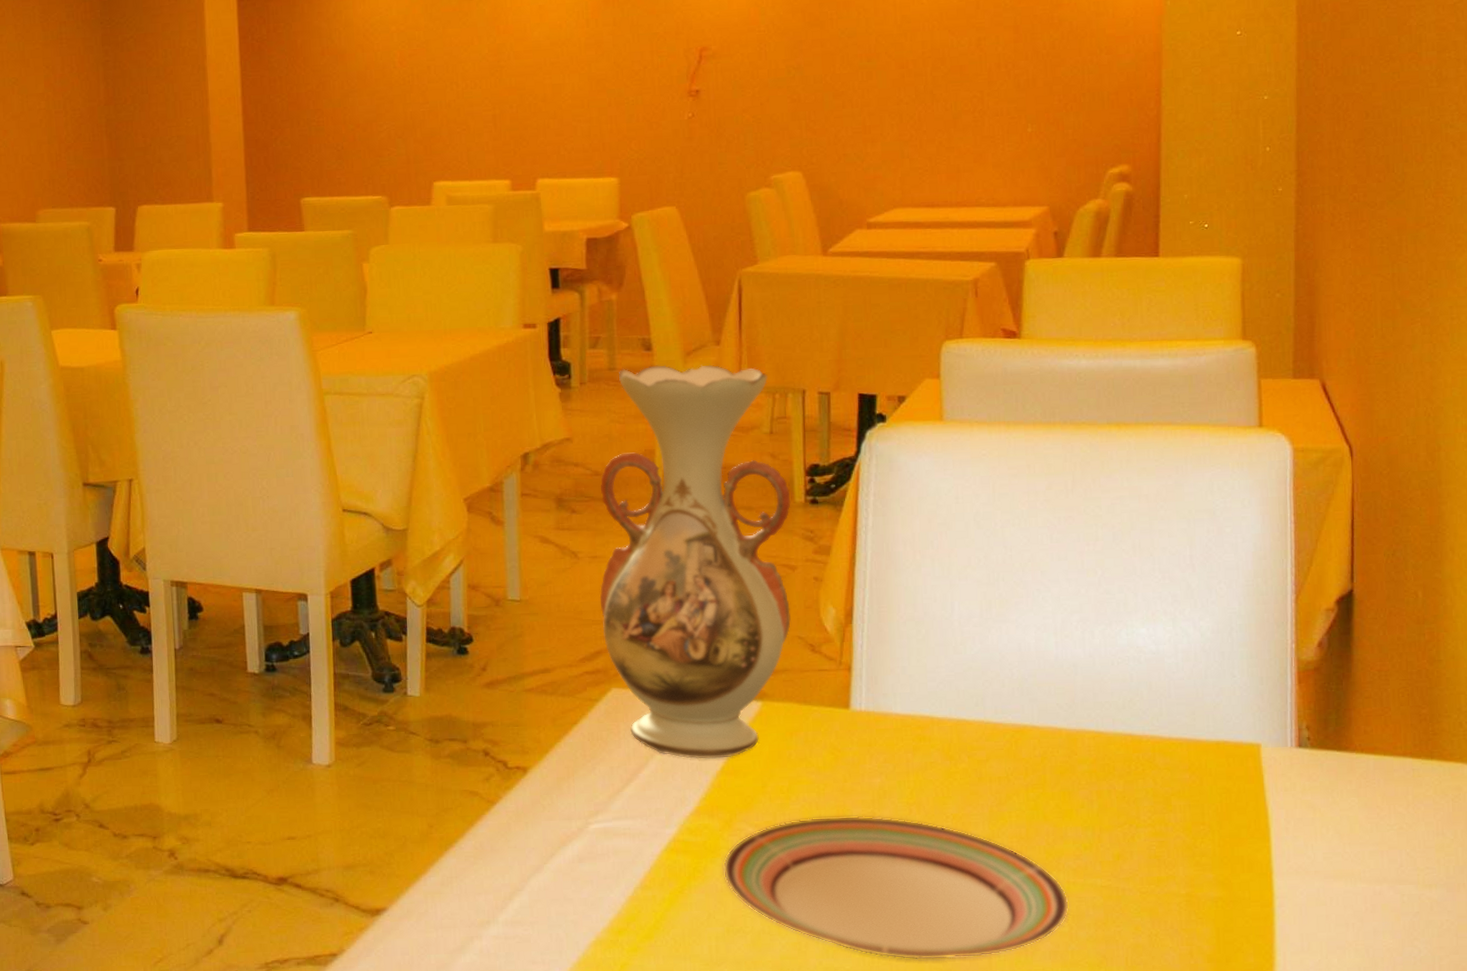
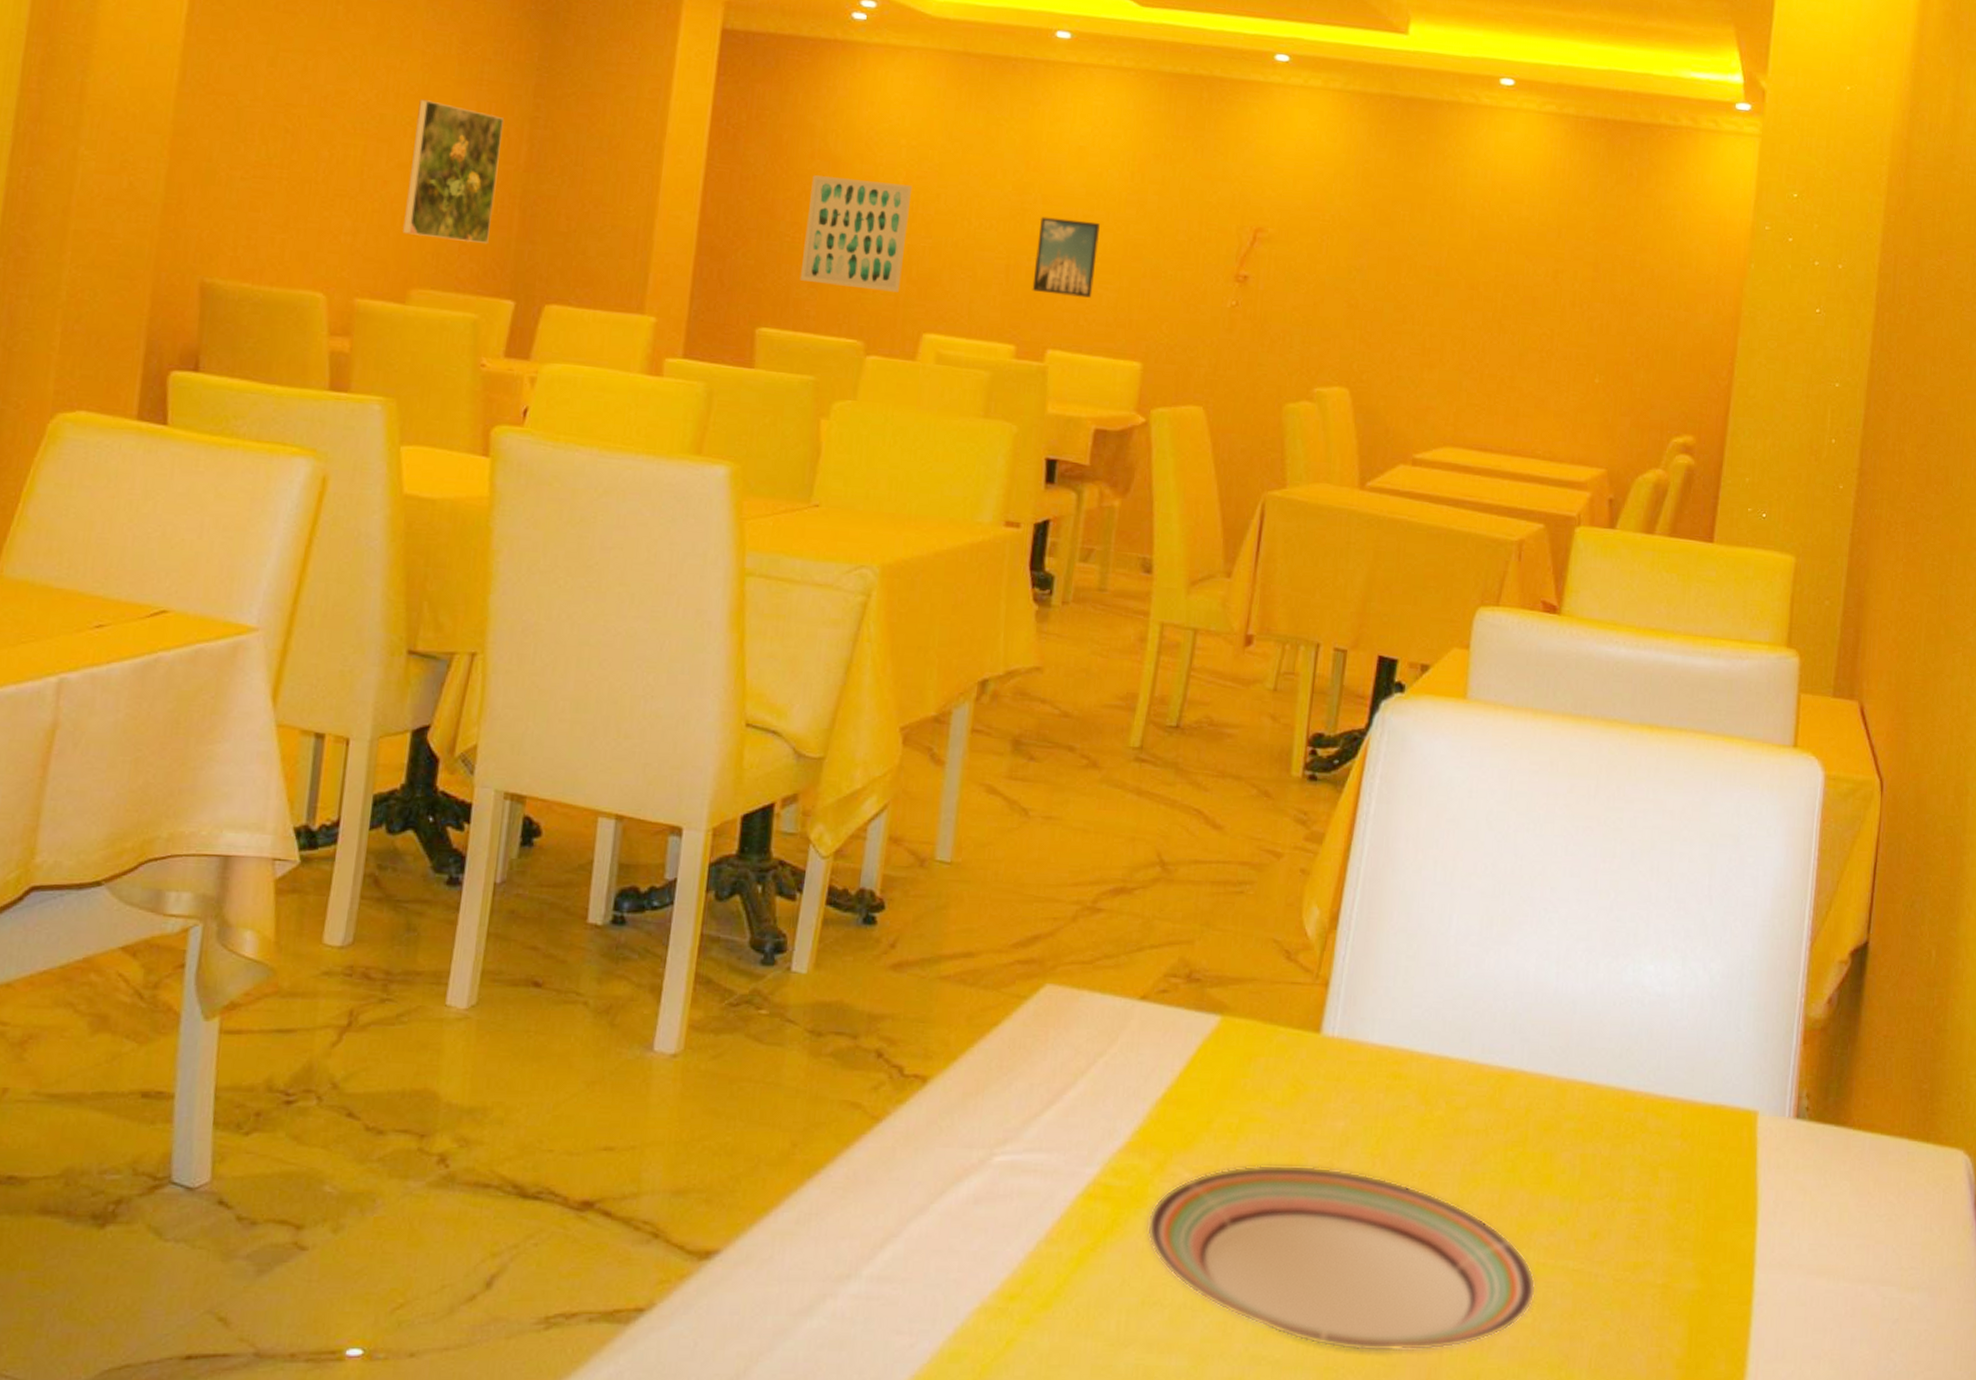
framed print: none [19,62,88,169] -> present [403,99,504,243]
wall art: none [325,63,409,155] -> present [799,175,913,293]
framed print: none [515,66,568,133] -> present [1032,216,1100,298]
vase: present [600,364,791,759] -> none [1045,590,1287,1083]

